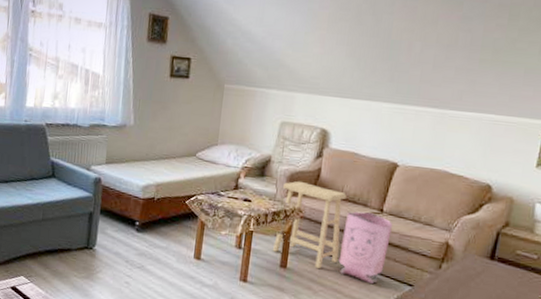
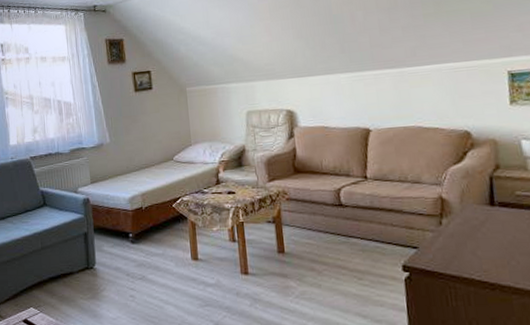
stool: present [273,181,347,269] -> none [263,164,335,248]
bag: present [338,211,394,285] -> none [330,182,383,254]

